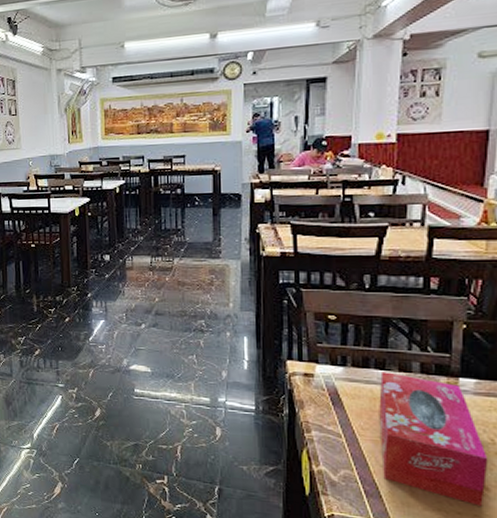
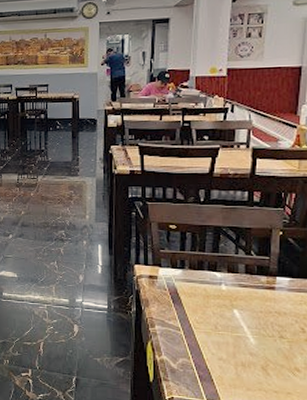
tissue box: present [379,372,488,506] -> none [211,273,299,385]

